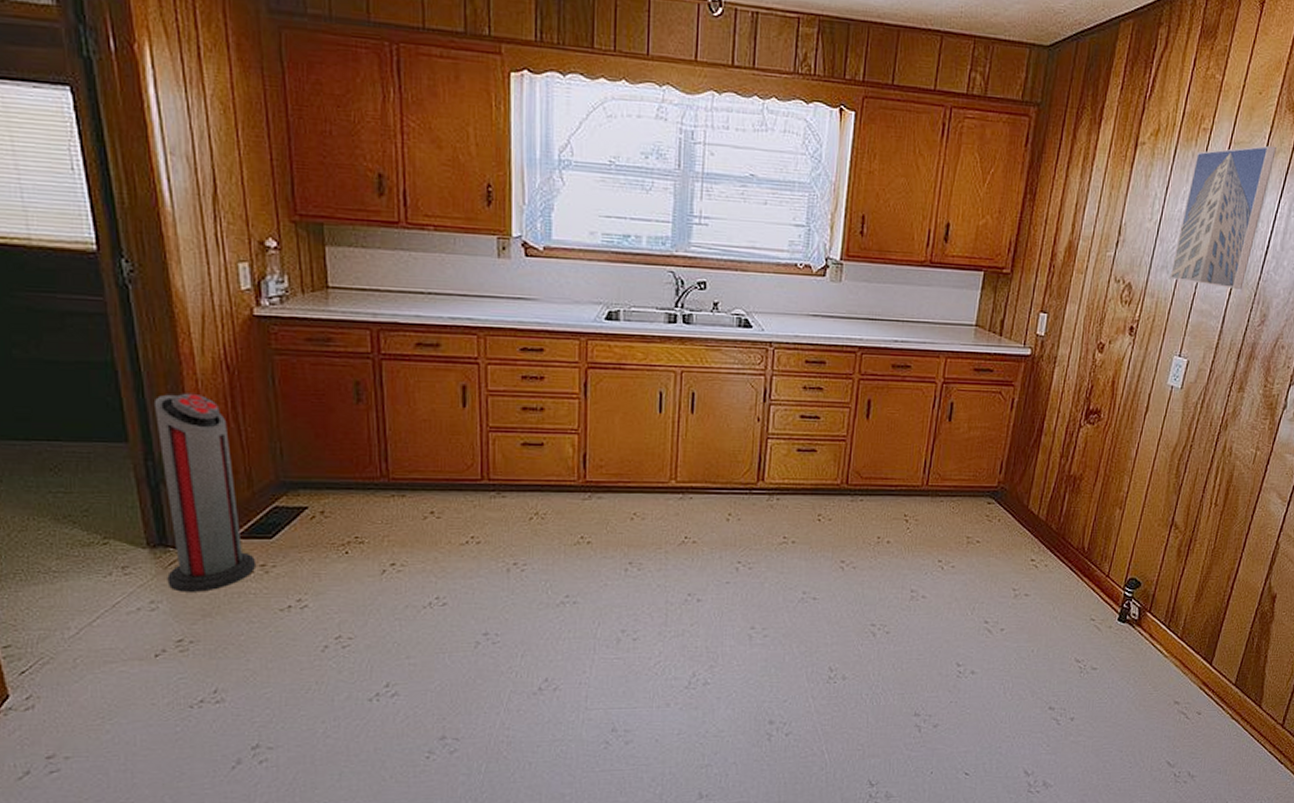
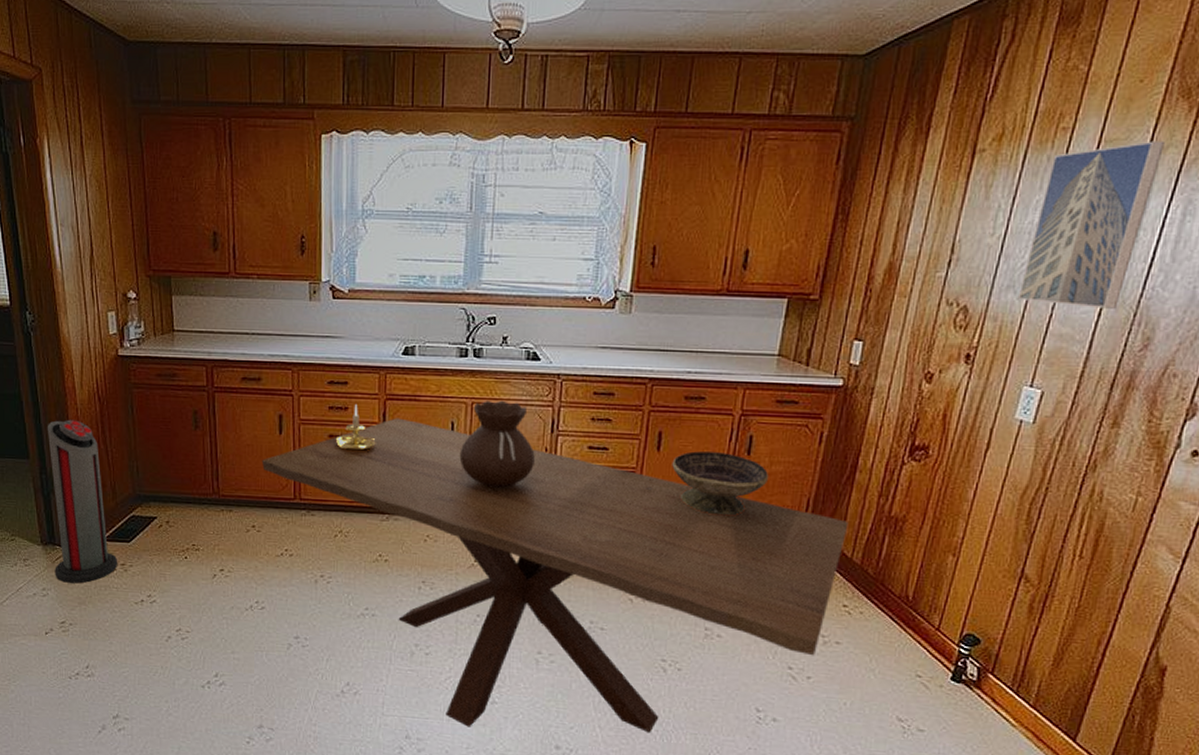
dining table: none [441,388,1036,712] -> present [261,418,849,733]
candle holder: none [531,374,576,426] -> present [336,405,376,452]
money bag: none [668,369,747,460] -> present [459,400,535,488]
decorative bowl: none [880,418,968,481] -> present [672,451,769,516]

